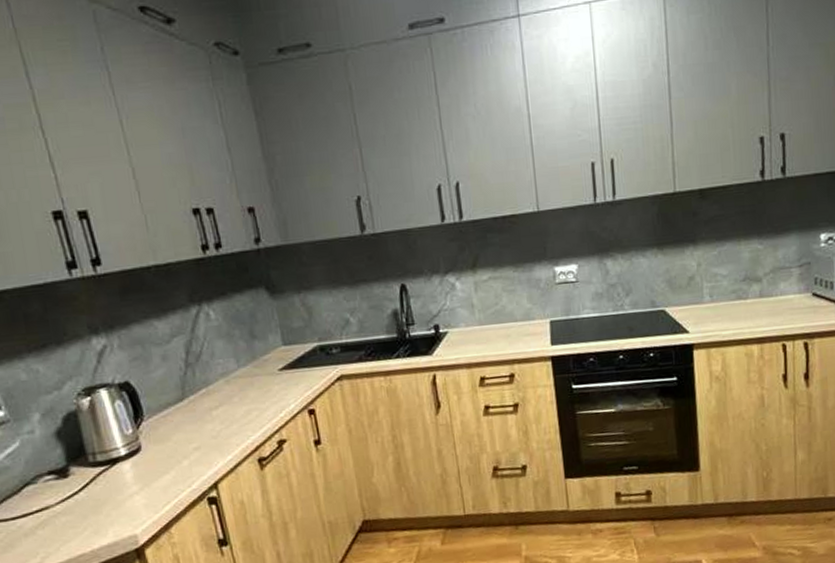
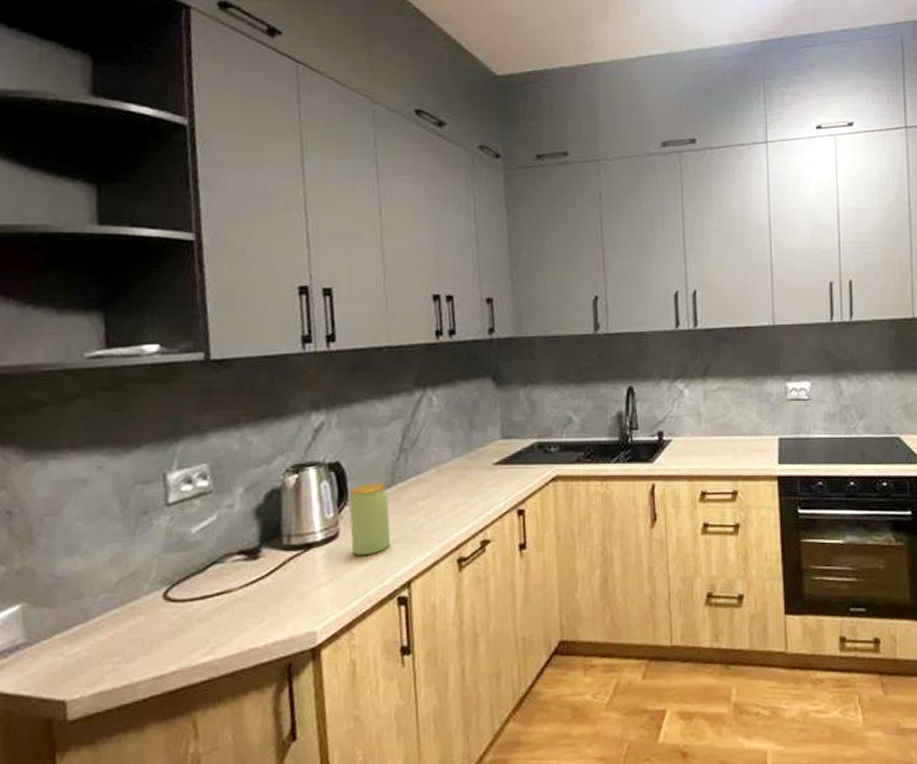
jar: none [144,397,193,466] -> present [349,483,391,556]

